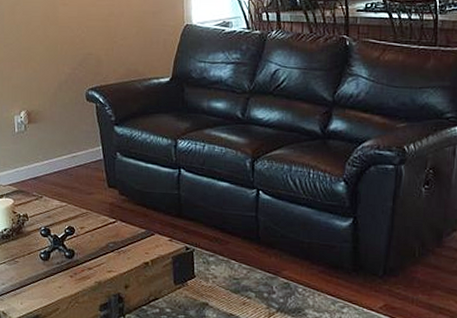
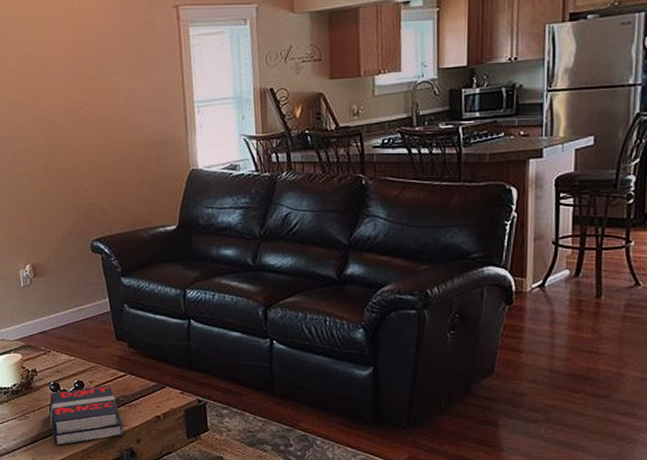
book: none [38,231,113,290] -> present [48,385,124,445]

